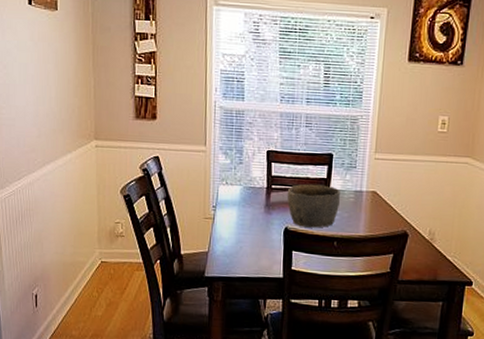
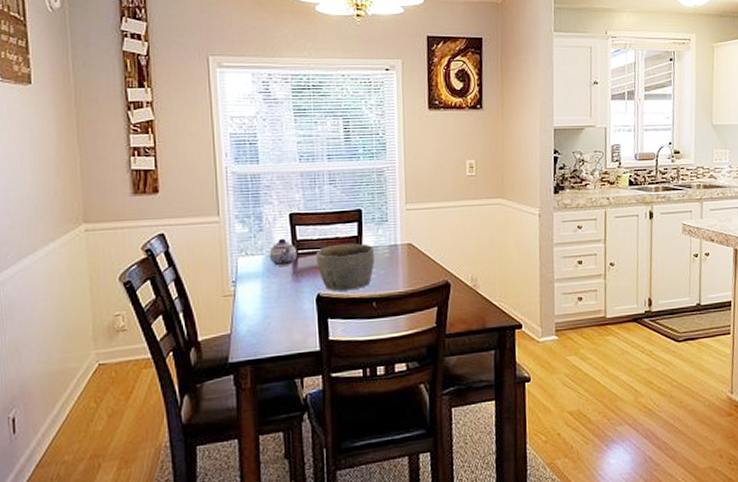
teapot: none [246,172,270,198] -> present [269,238,296,266]

